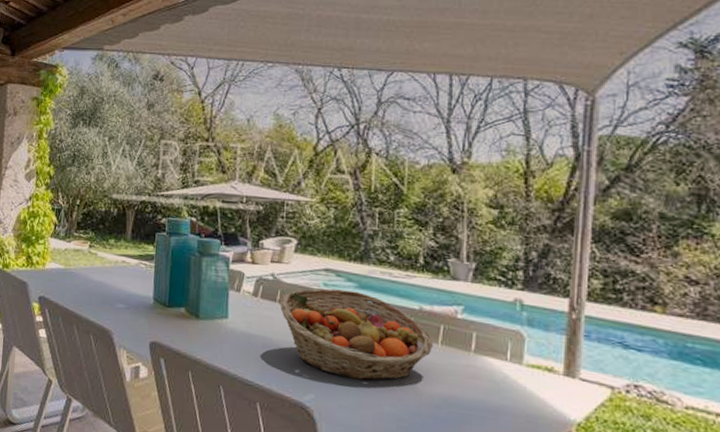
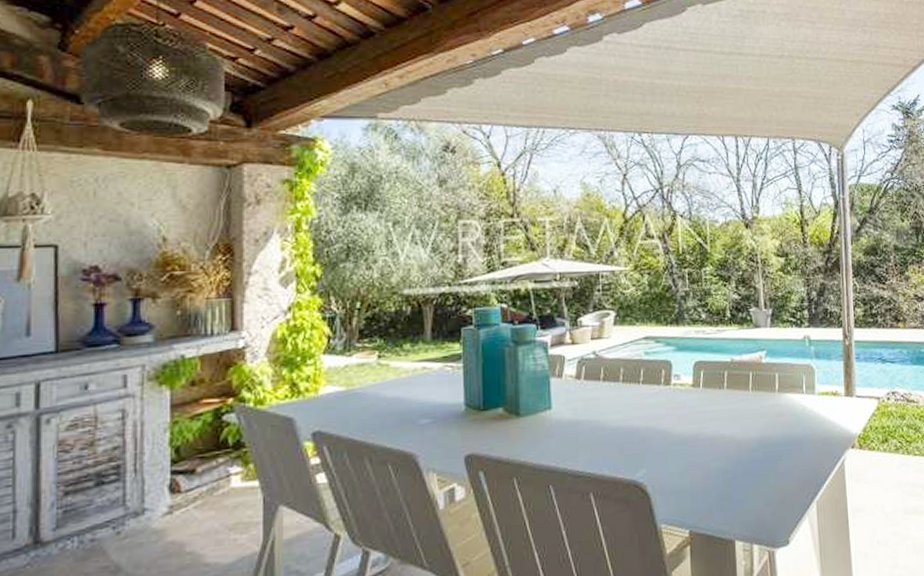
fruit basket: present [279,288,434,381] -> none [603,354,746,444]

